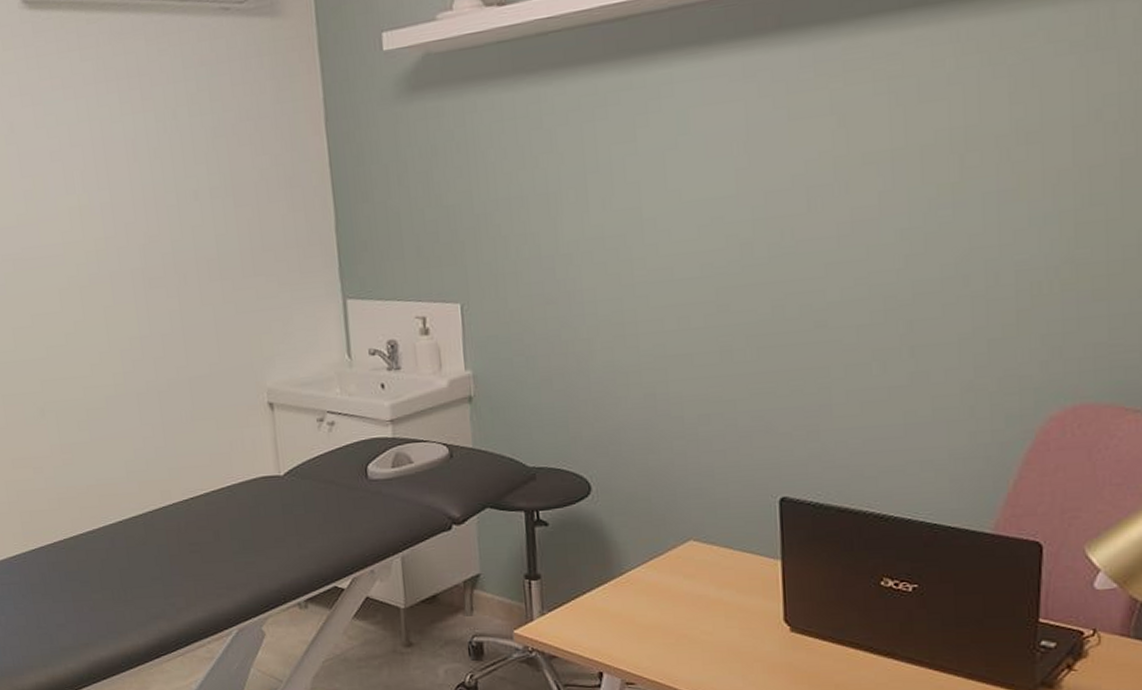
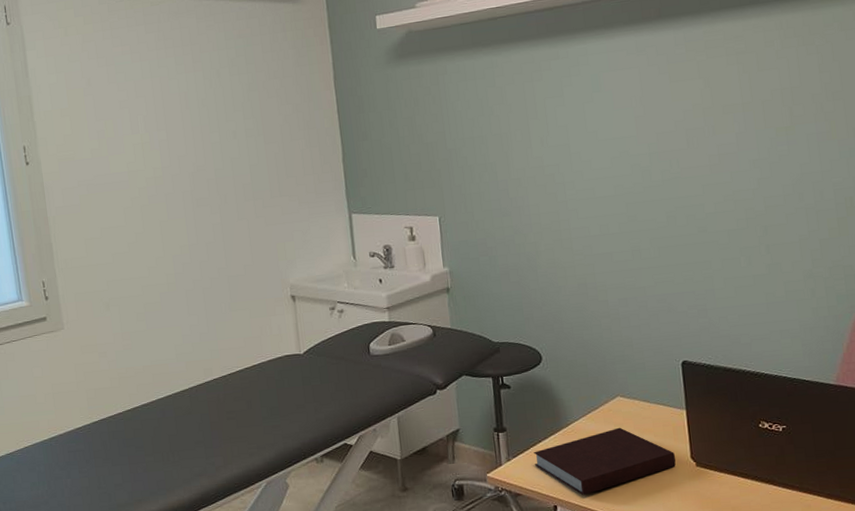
notebook: none [575,579,764,662] -> present [534,427,676,496]

